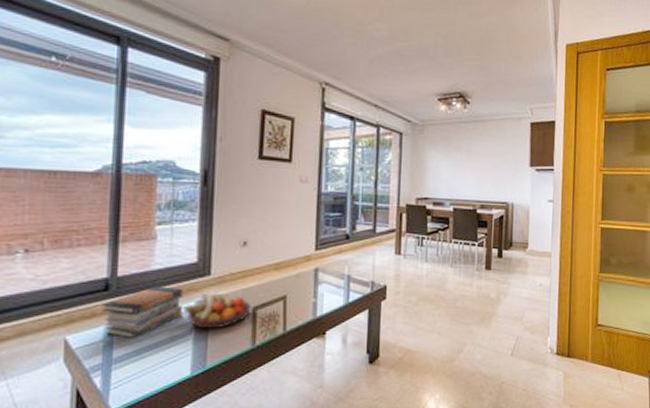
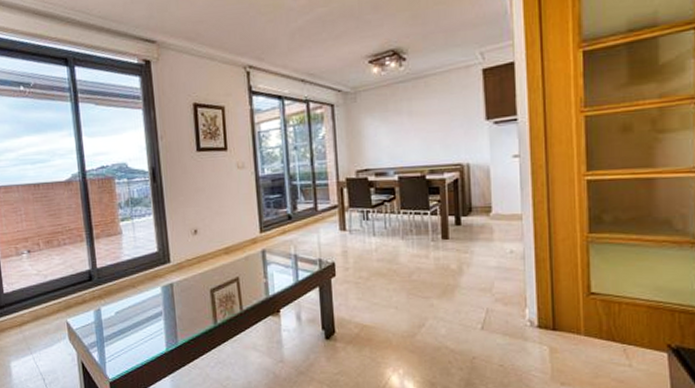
book stack: present [101,286,183,338] -> none [89,274,153,320]
fruit bowl: present [182,293,252,329] -> none [151,278,209,311]

